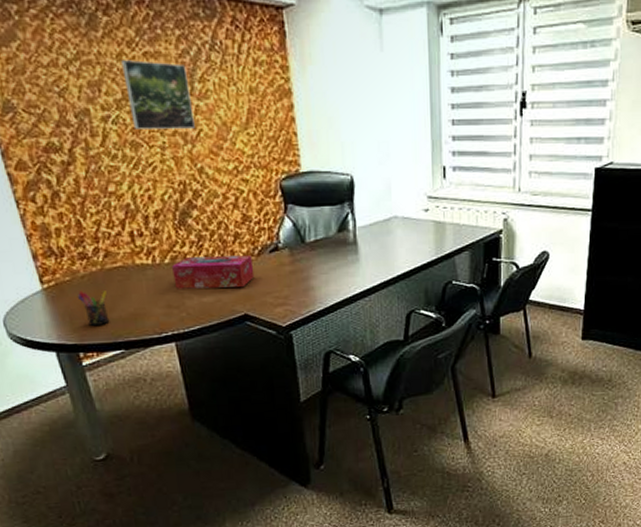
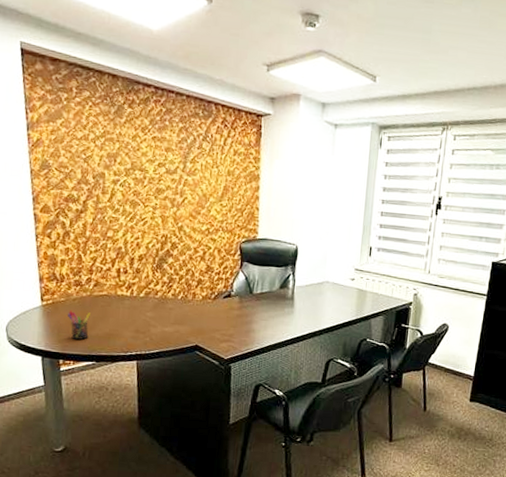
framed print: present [121,60,195,129] -> none [135,141,183,196]
tissue box: present [171,255,255,289] -> none [144,294,209,323]

